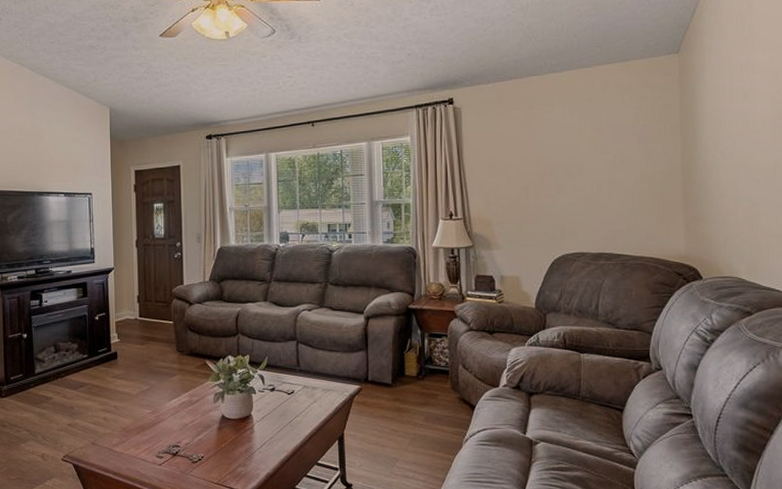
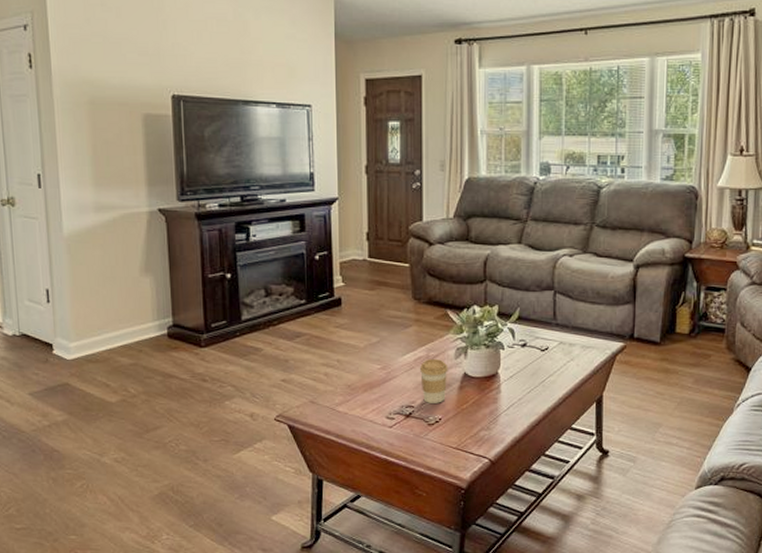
coffee cup: none [184,403,208,443] -> present [420,358,448,403]

